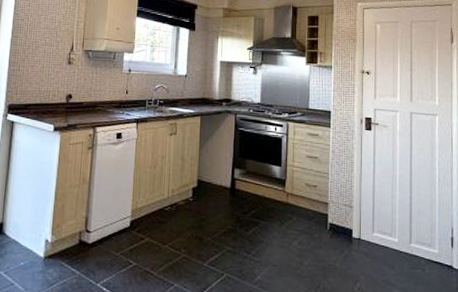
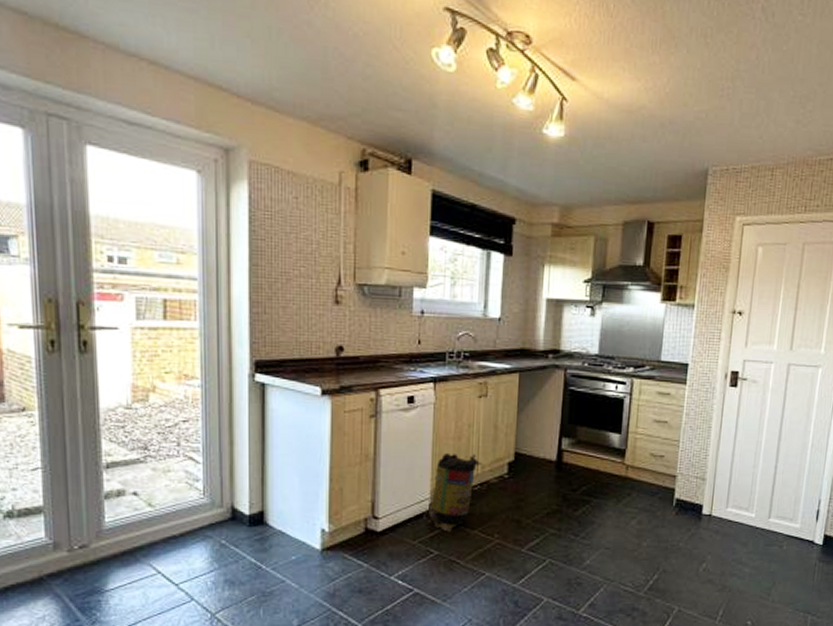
trash can: none [124,178,172,246] -> present [422,452,482,532]

